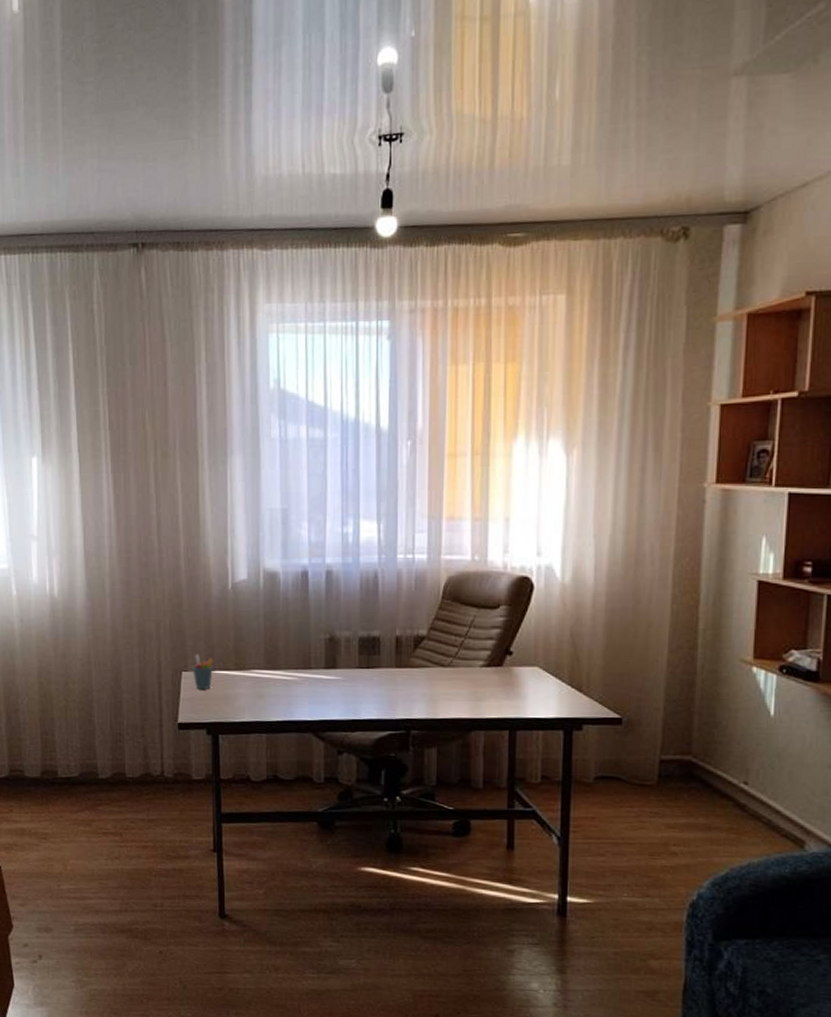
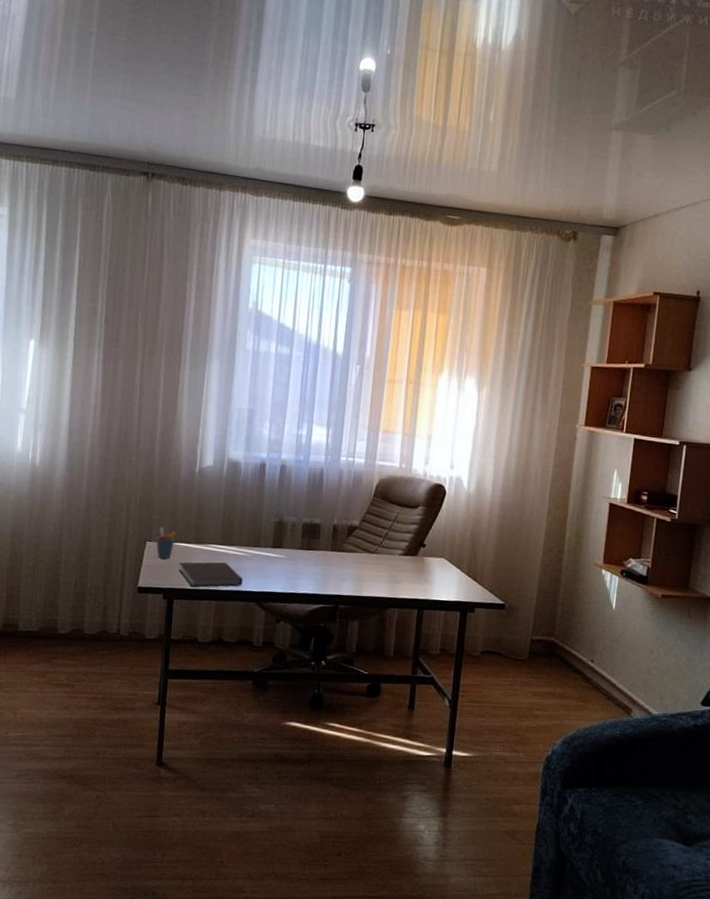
notebook: none [221,689,295,720] -> present [179,562,243,588]

